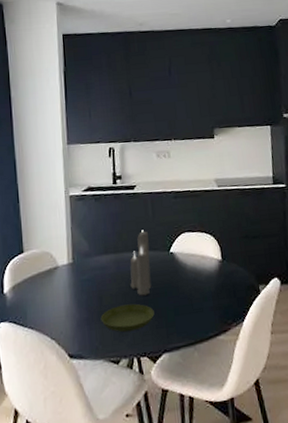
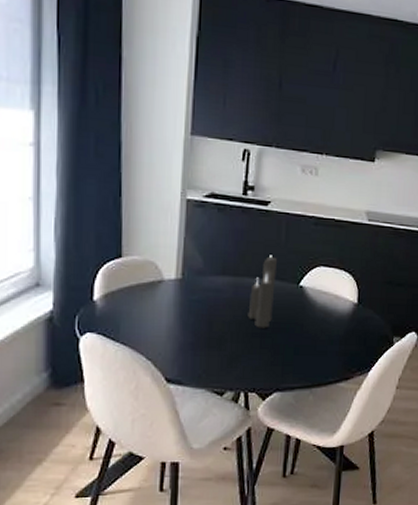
saucer: present [100,303,154,333] -> none [208,335,271,364]

